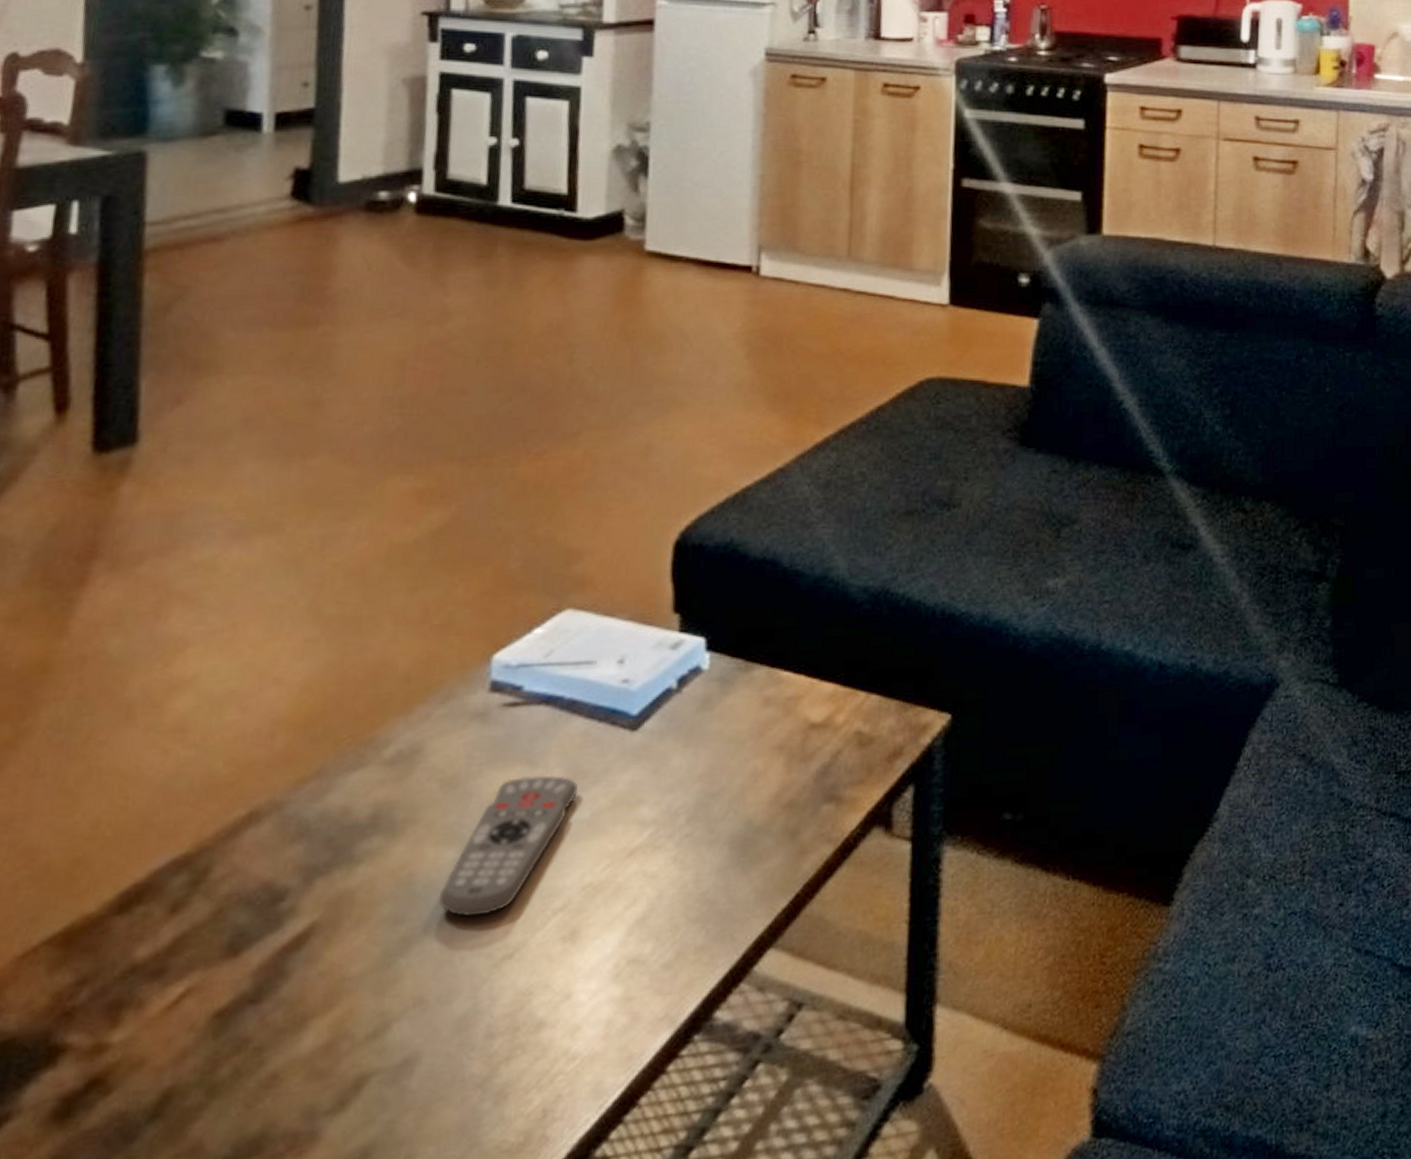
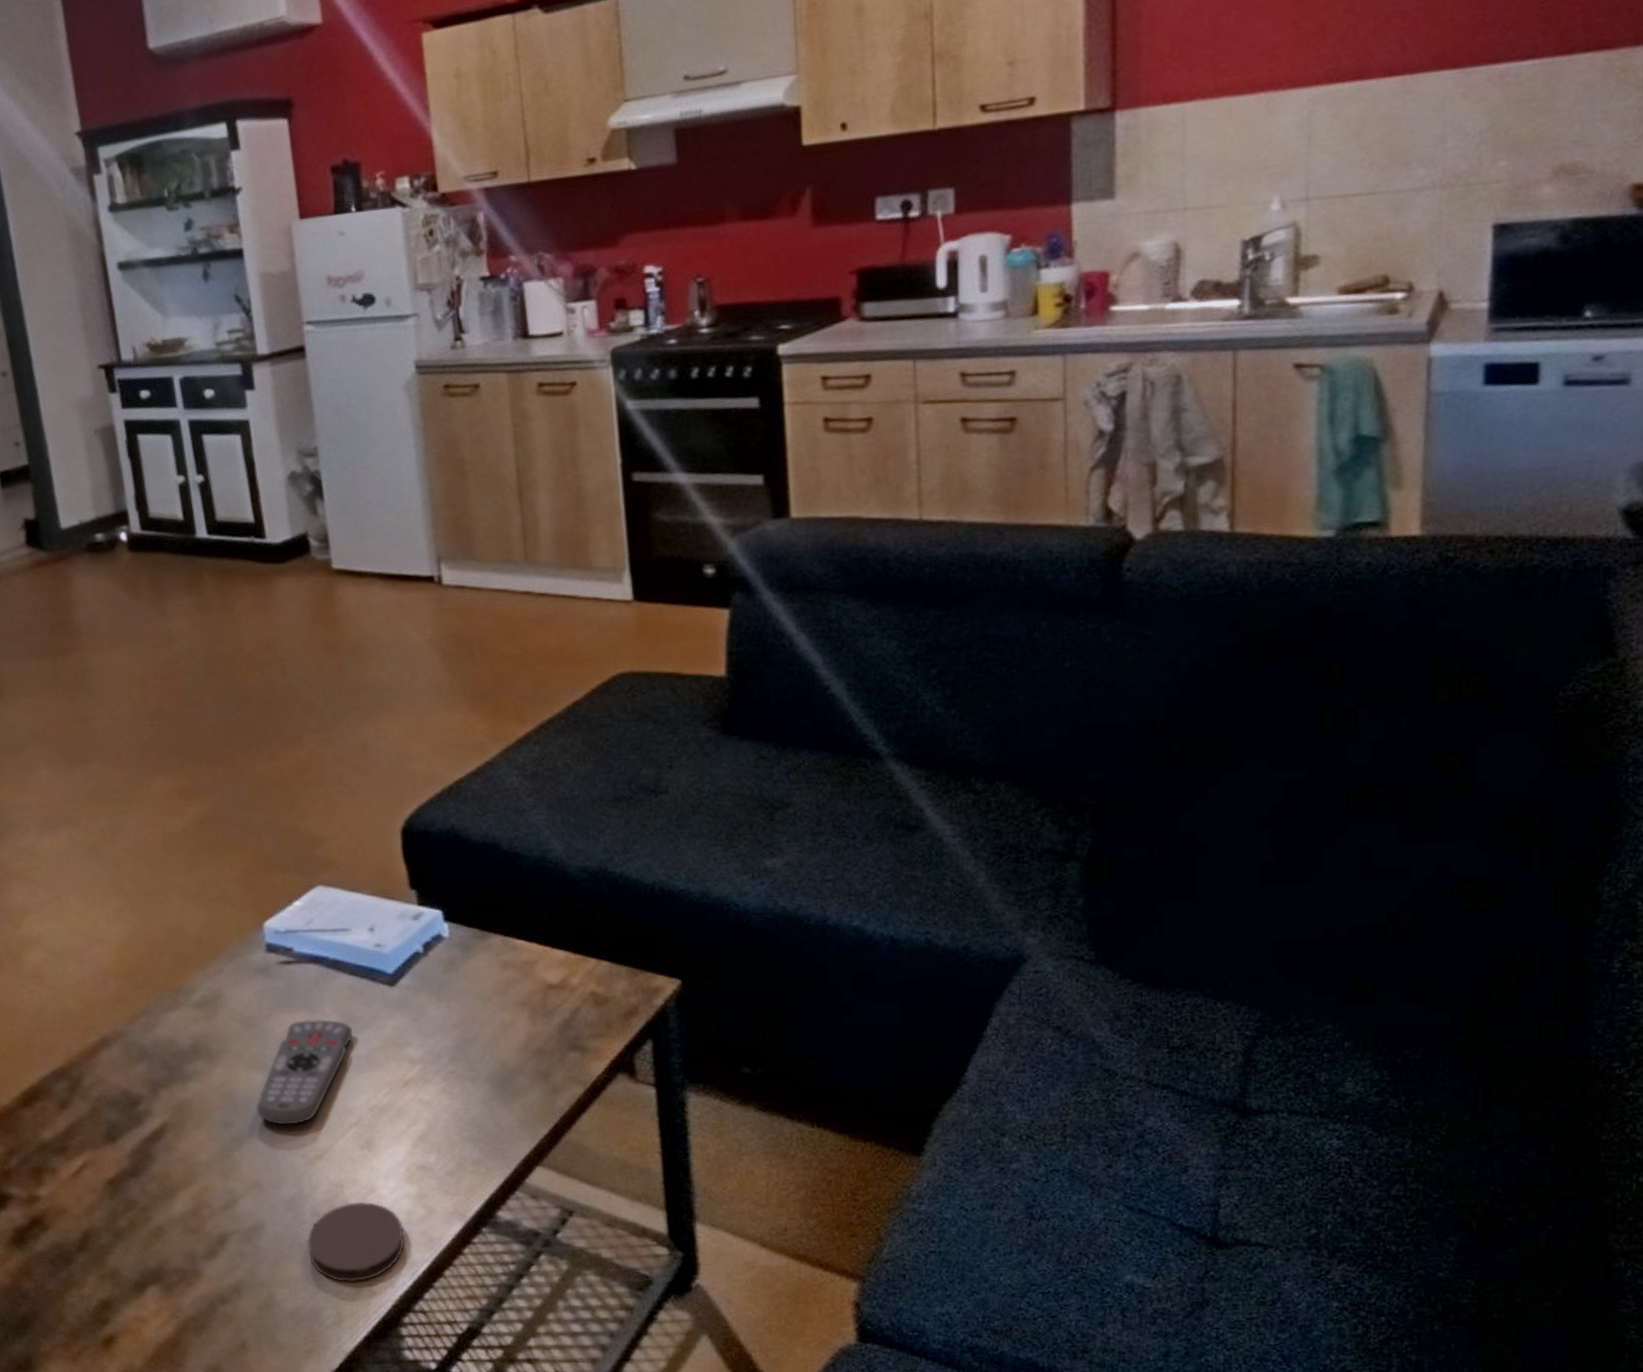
coaster: none [470,1013,599,1127] -> present [307,1202,406,1283]

